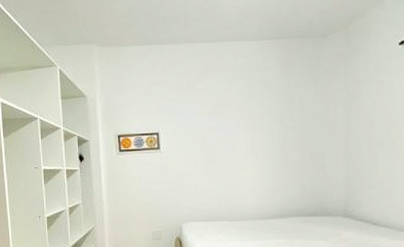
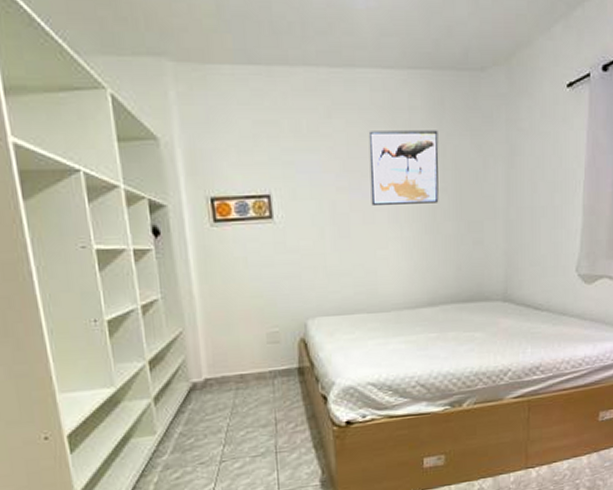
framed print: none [232,83,288,141] -> present [368,130,439,207]

